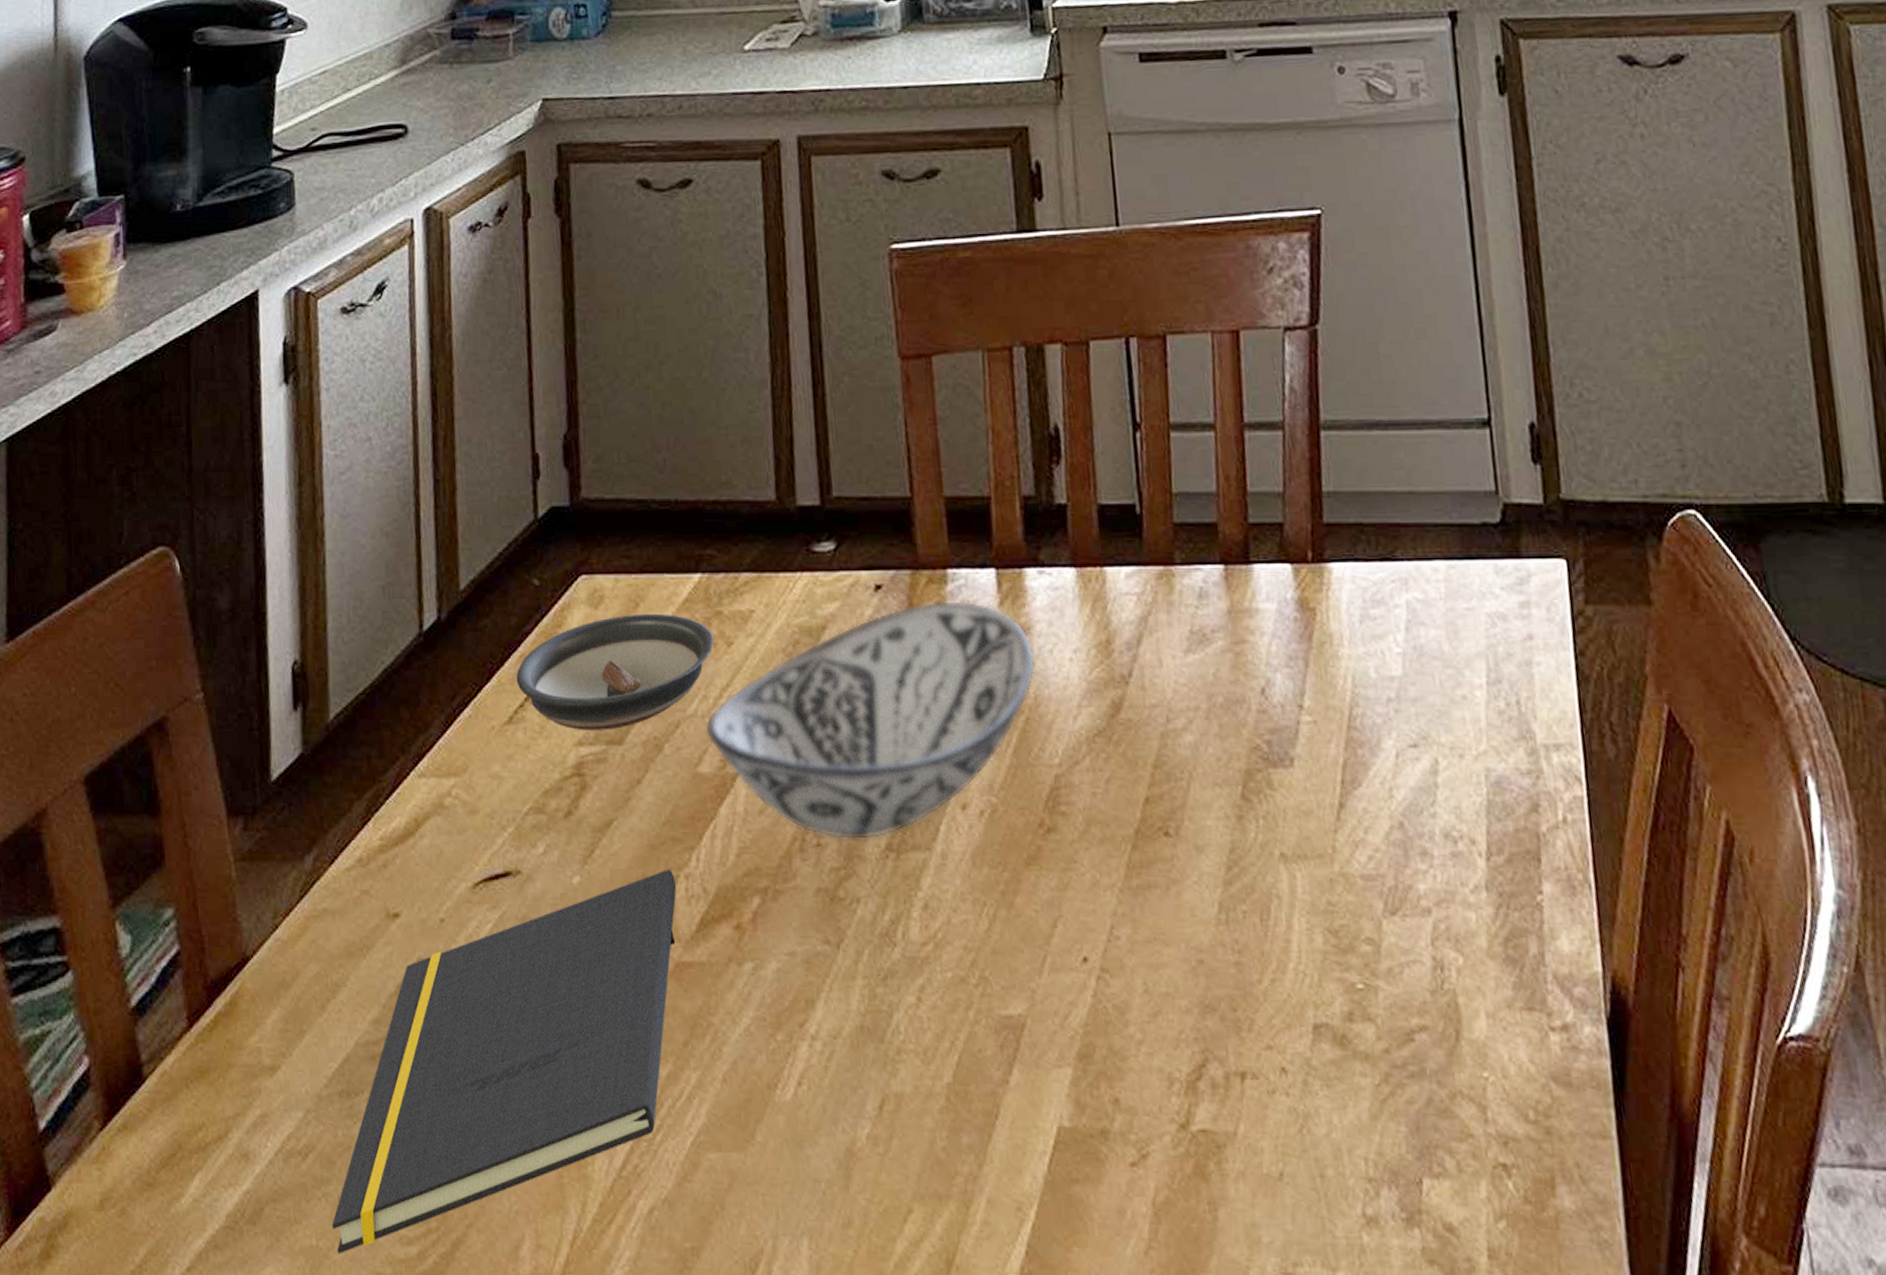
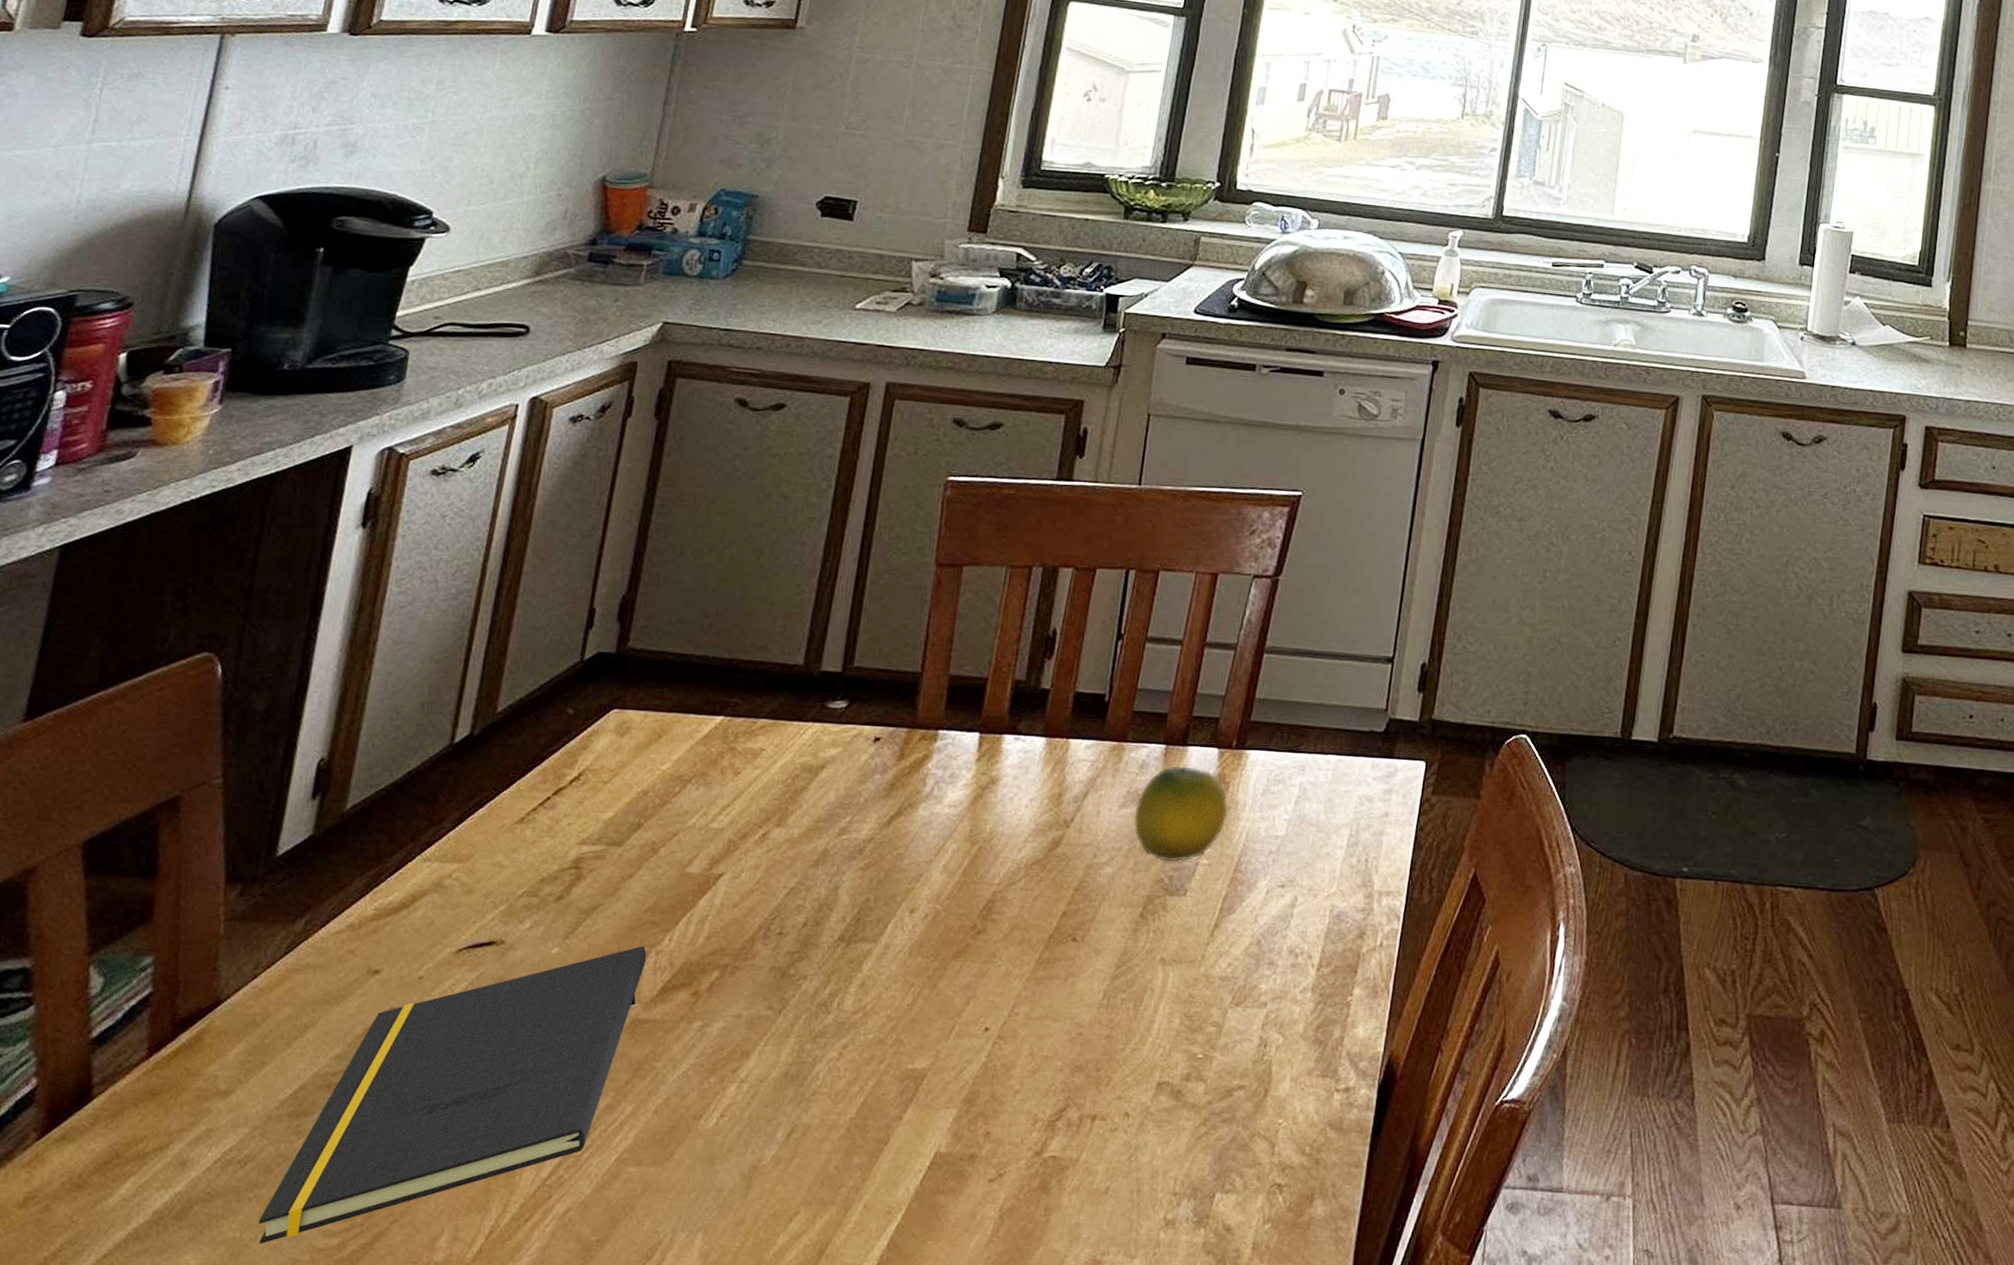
saucer: present [516,613,714,730] -> none [534,744,724,834]
decorative bowl: present [705,601,1036,841] -> none [700,753,998,932]
fruit: none [1203,590,1323,724] -> present [1132,765,1229,863]

